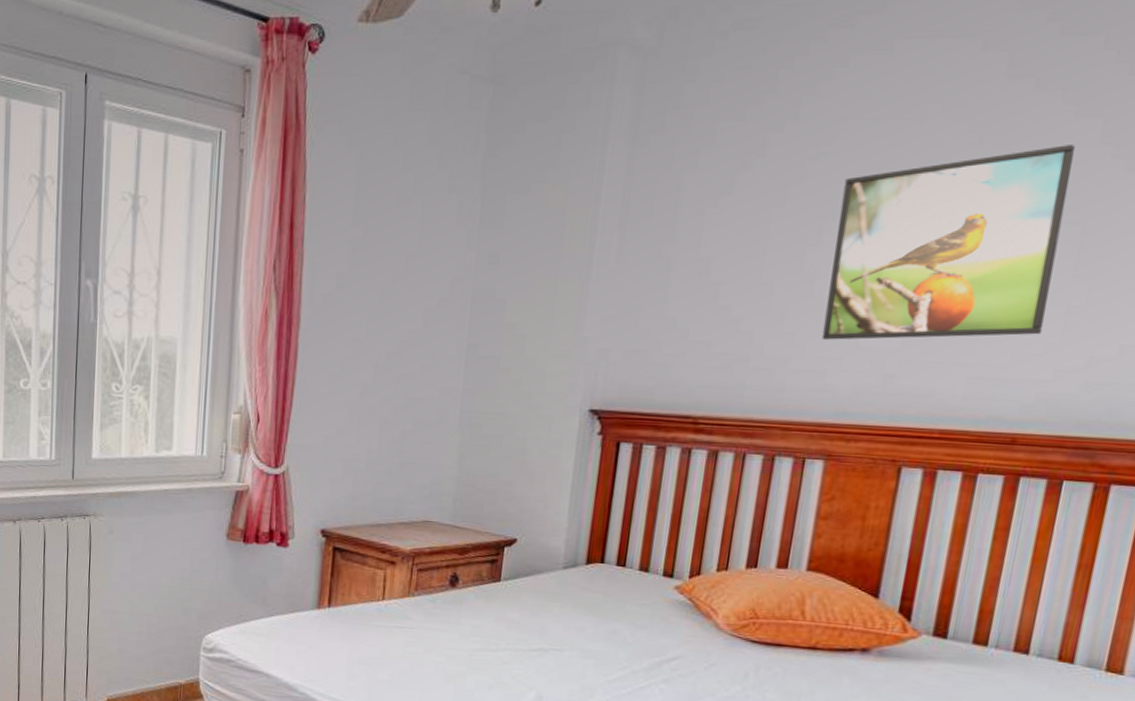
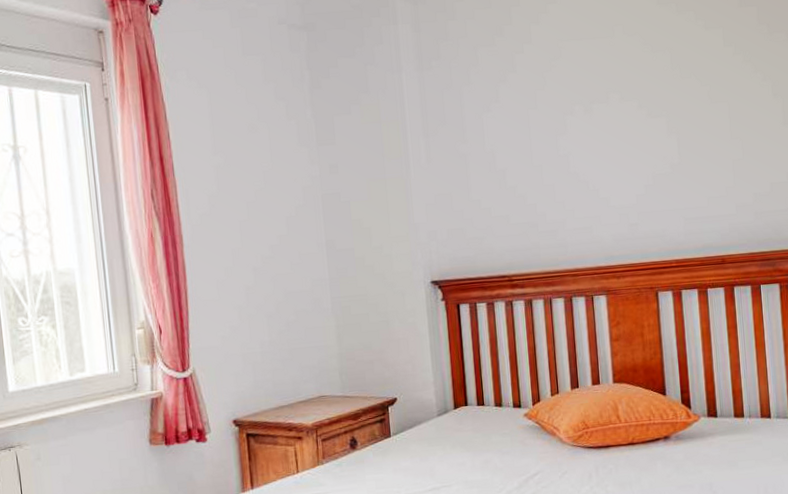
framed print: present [822,145,1075,340] -> none [573,48,722,204]

